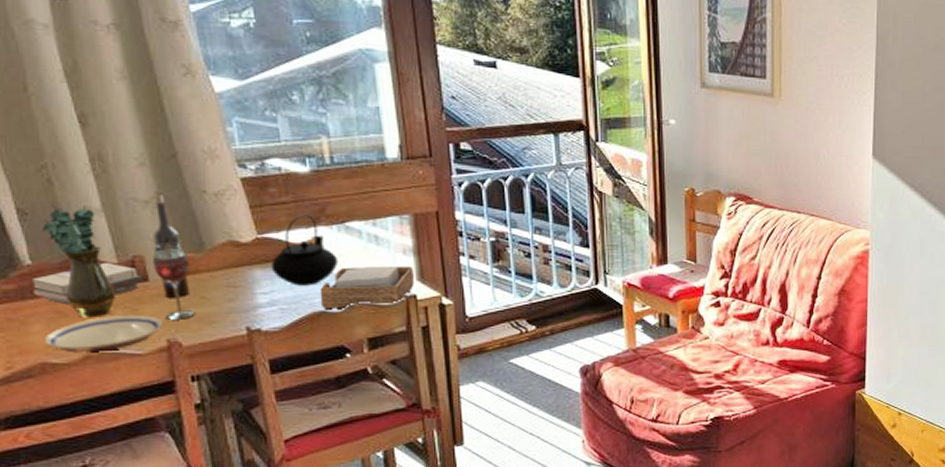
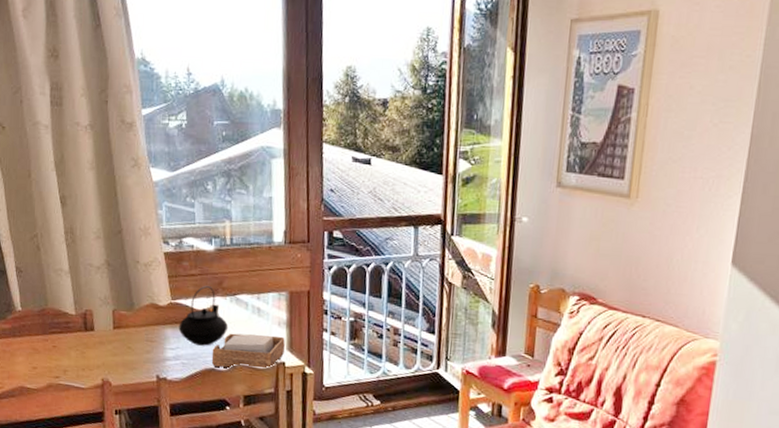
books: present [32,262,143,305] -> none [20,313,91,345]
vase: present [43,205,116,318] -> none [31,266,72,356]
plate: present [45,315,162,353] -> none [25,355,100,383]
wineglass: present [153,243,195,320] -> none [98,301,123,364]
wine bottle: present [154,195,191,298] -> none [100,262,121,346]

